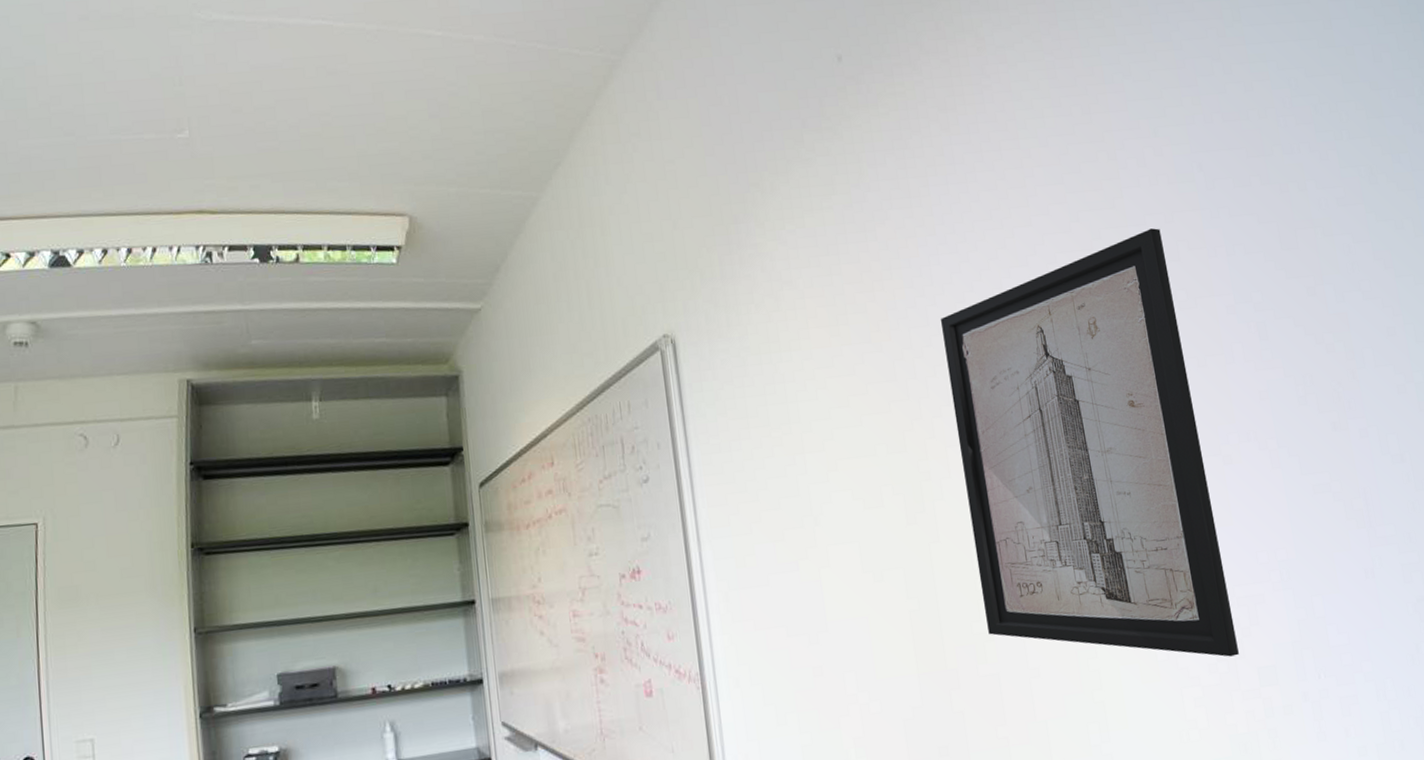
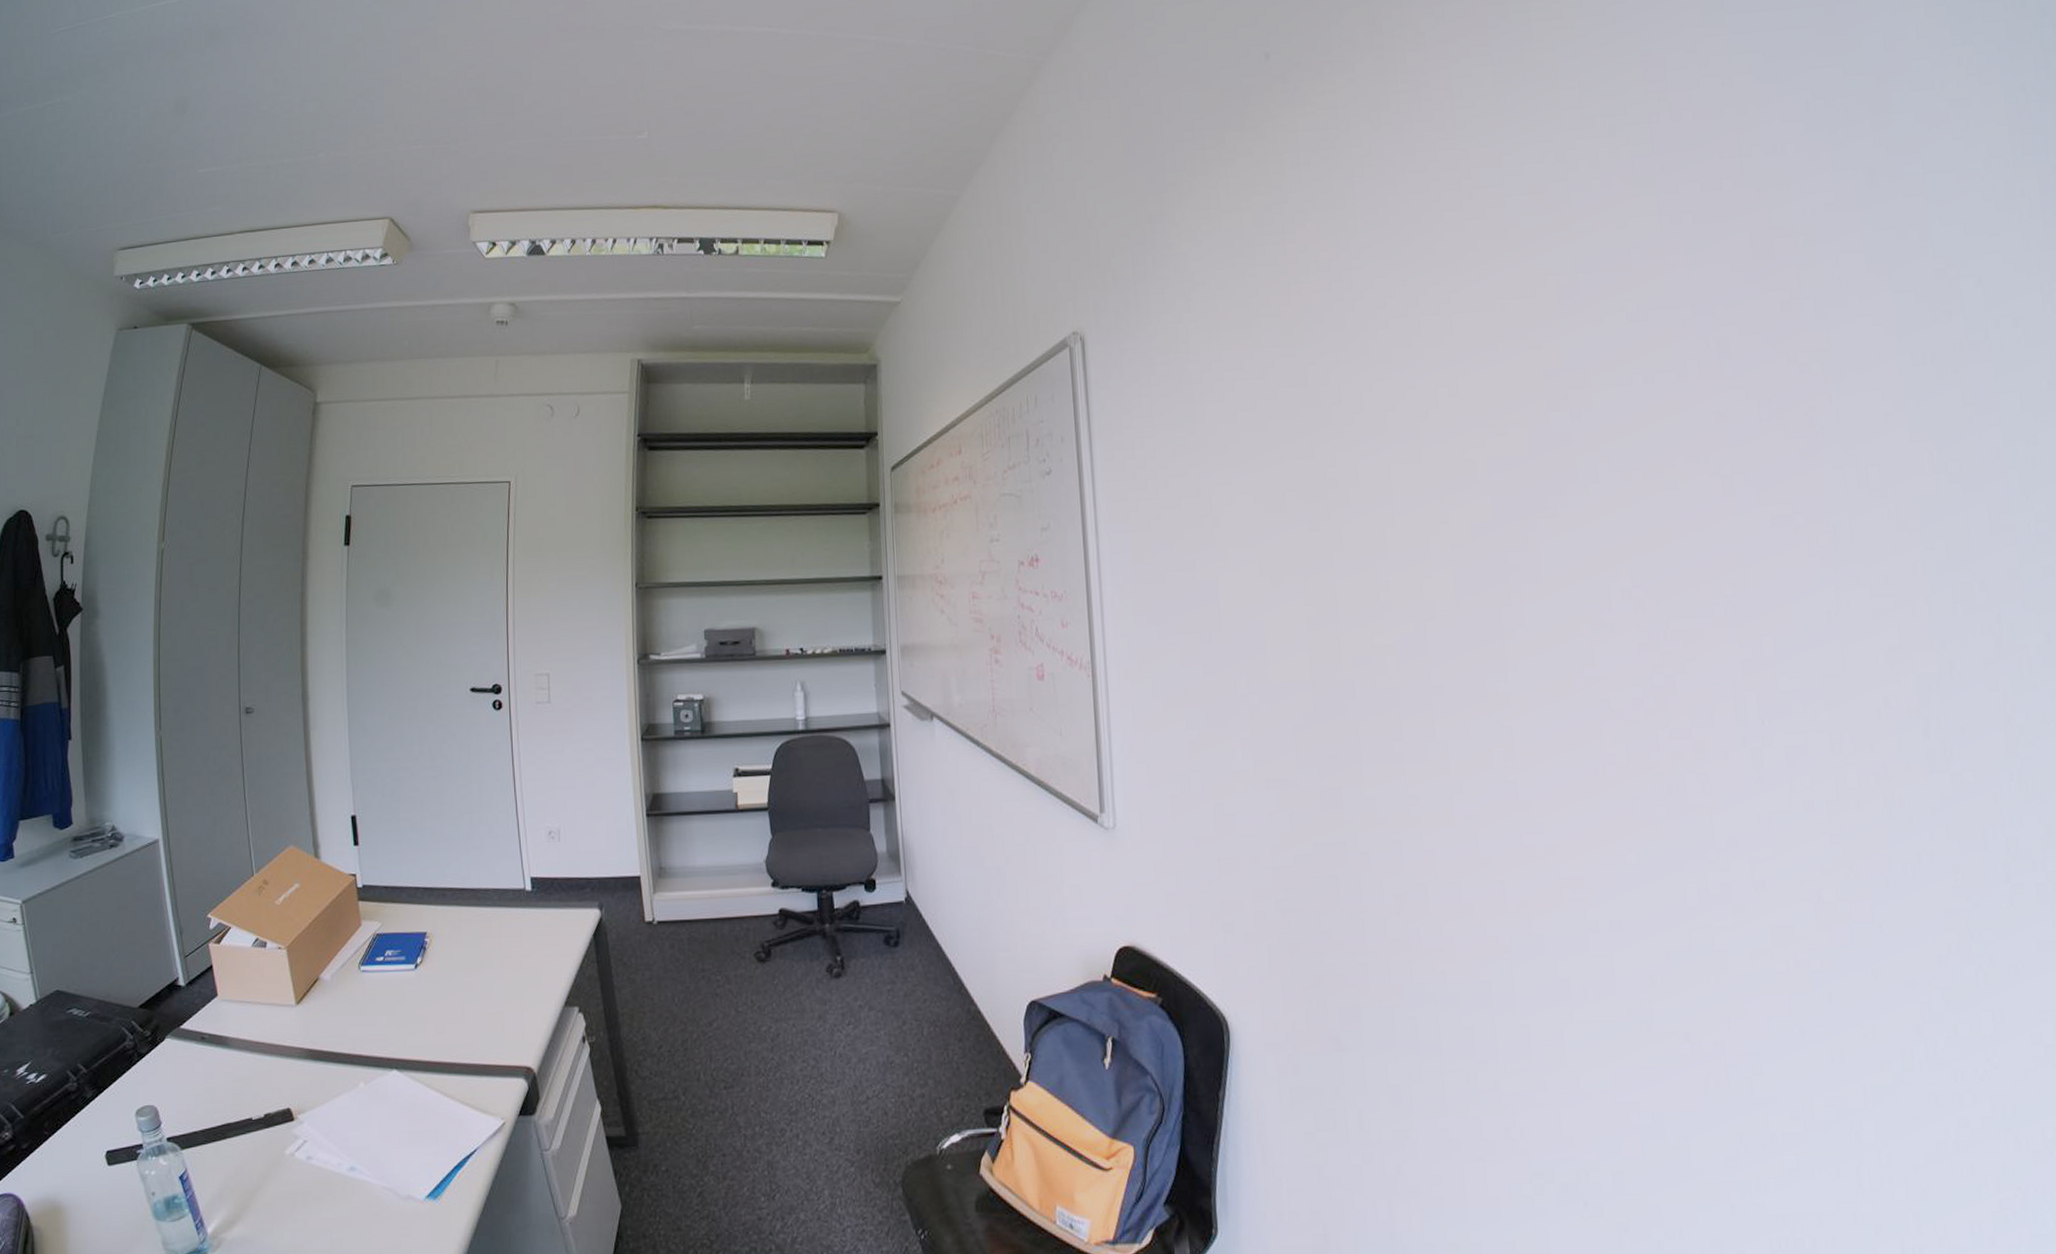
wall art: present [940,228,1239,657] -> none [1357,234,1669,692]

